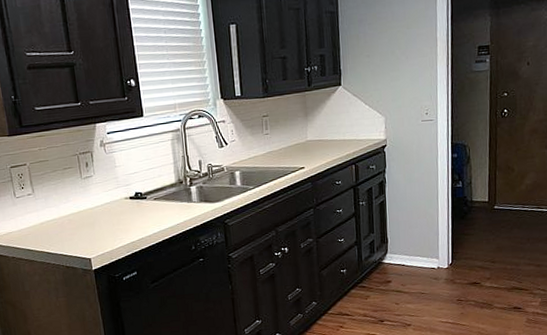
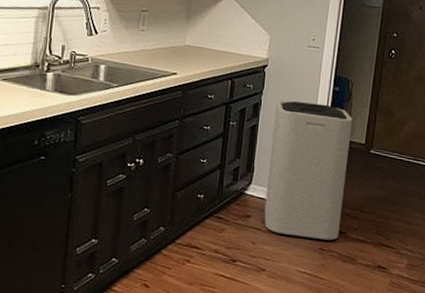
trash can: none [399,171,474,294] -> present [264,100,353,241]

